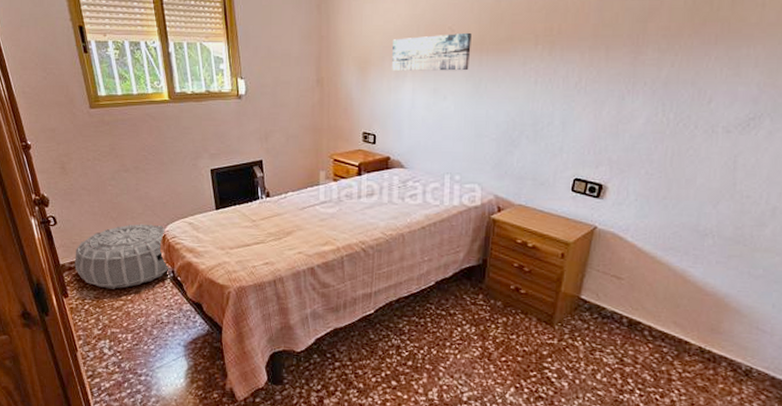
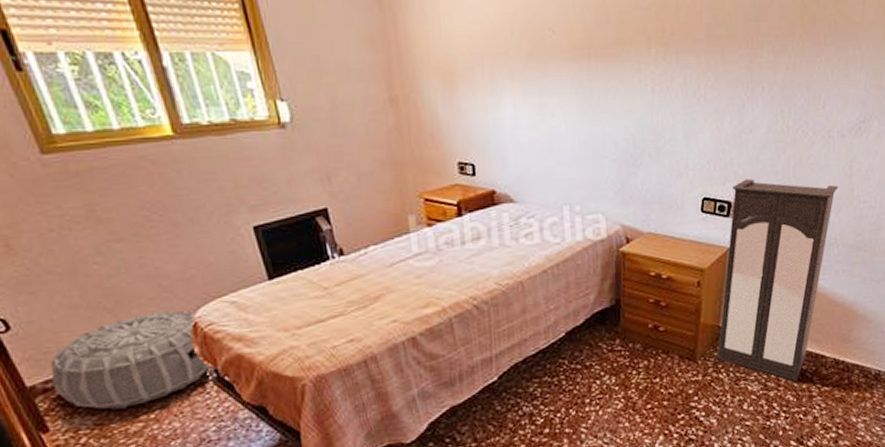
wall art: present [392,32,472,71] -> none [482,34,578,83]
cabinet: none [574,165,719,362] -> present [717,178,839,382]

